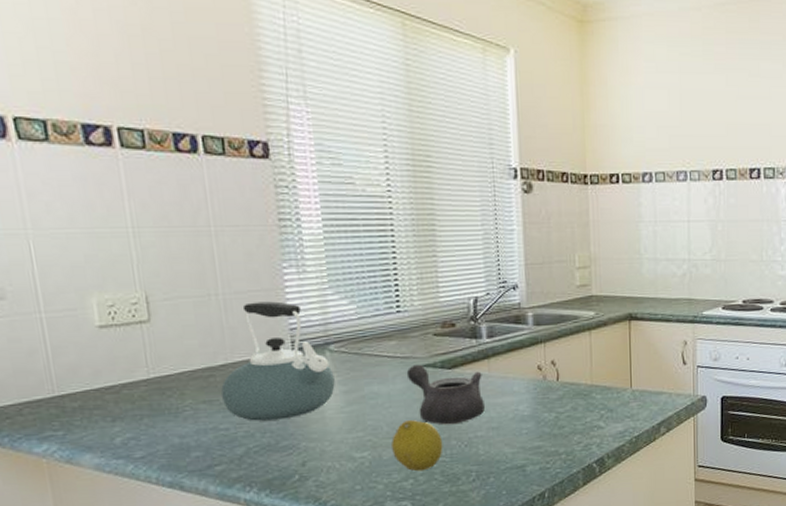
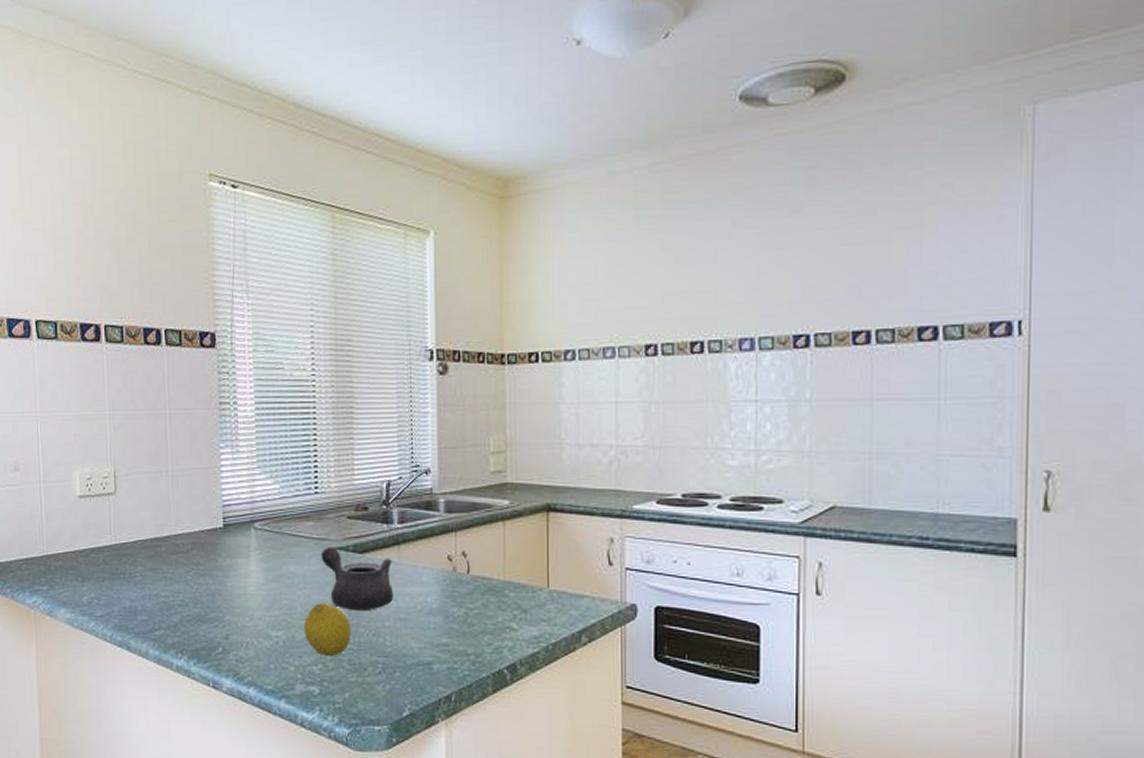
kettle: present [220,301,335,421] -> none [164,479,257,592]

